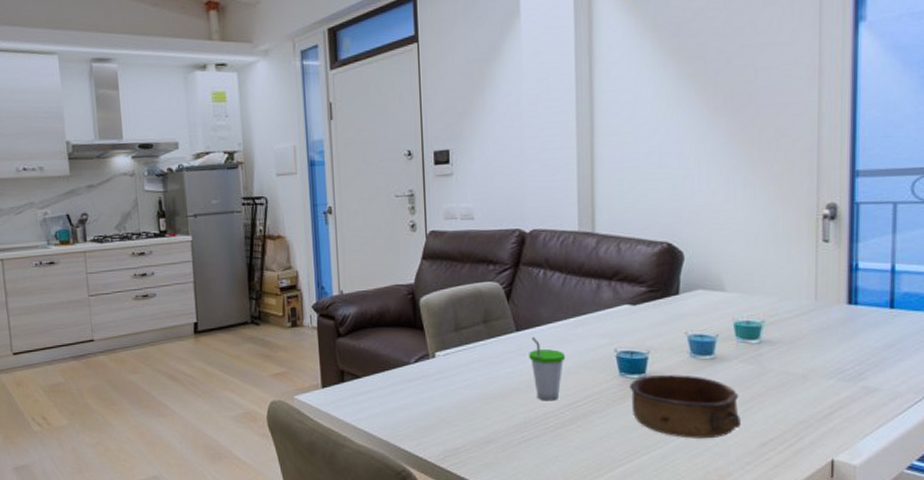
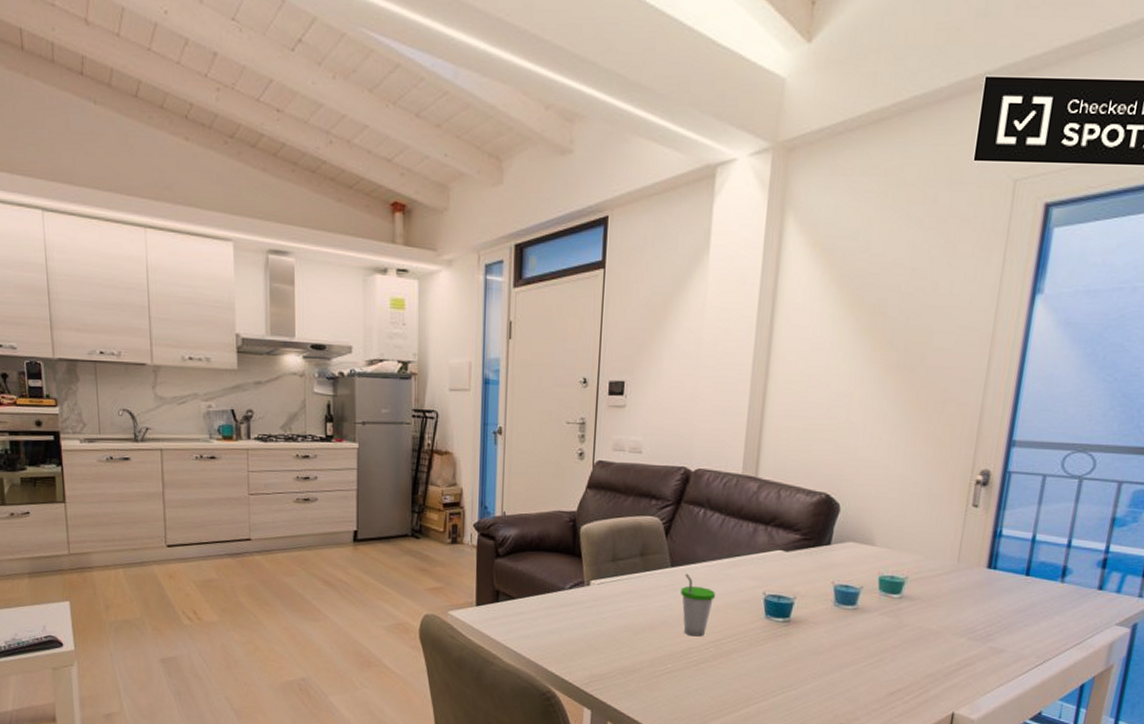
bowl: present [630,375,741,438] -> none [773,620,875,684]

